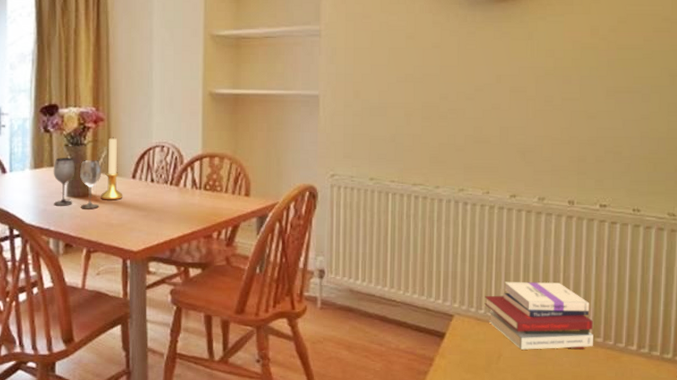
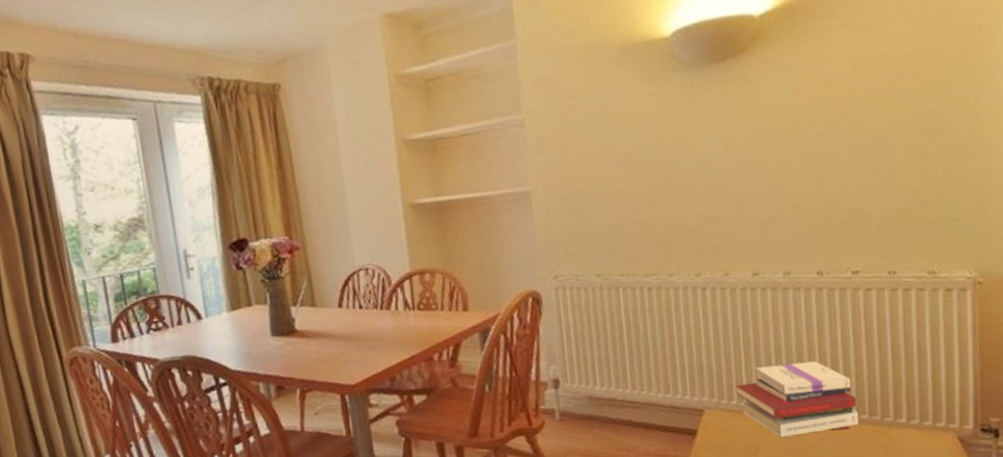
wineglass: present [53,158,101,209] -> none [252,292,307,347]
candle holder: present [101,136,123,200] -> none [307,265,331,335]

